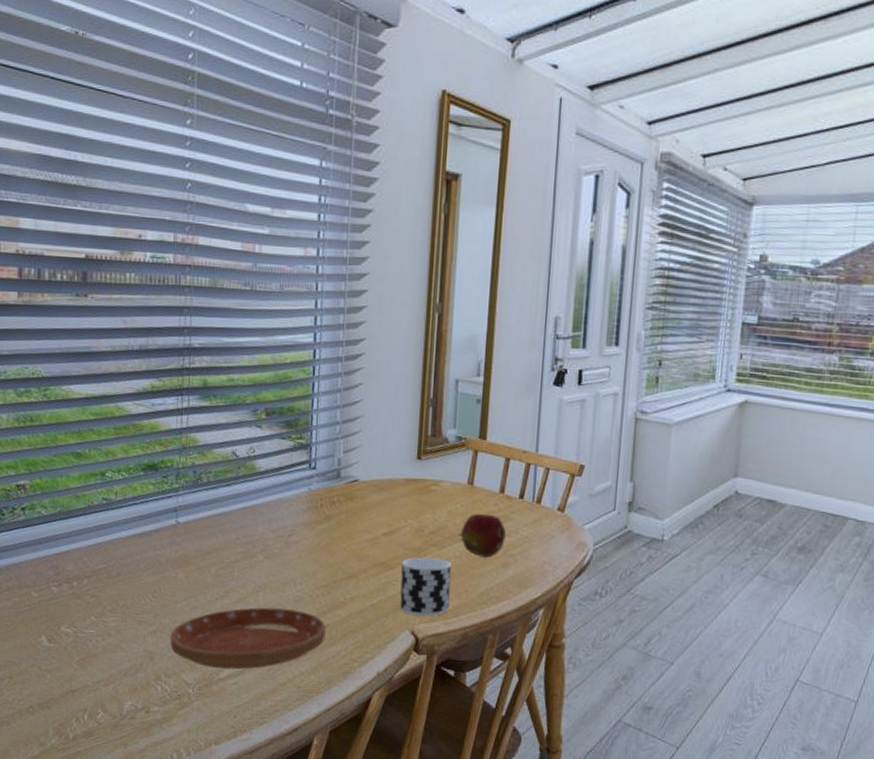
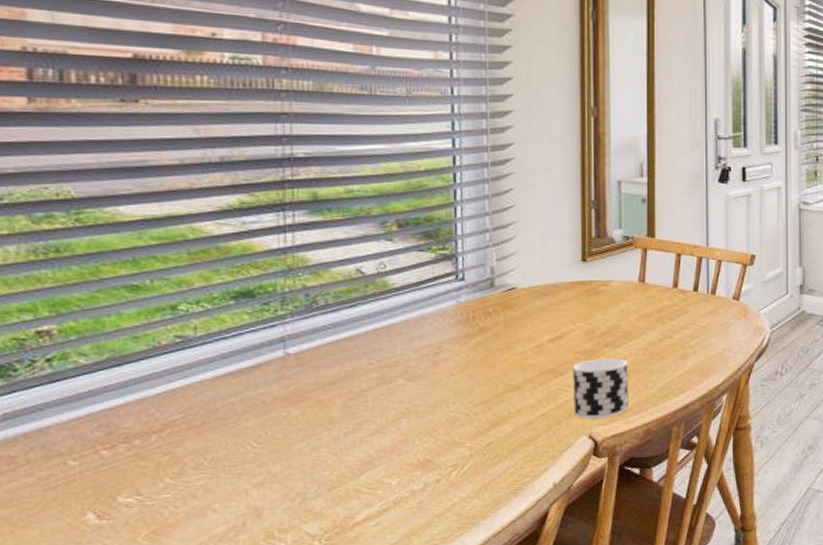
saucer: present [169,607,327,670] -> none [283,432,490,512]
fruit: present [457,513,507,558] -> none [632,309,684,352]

